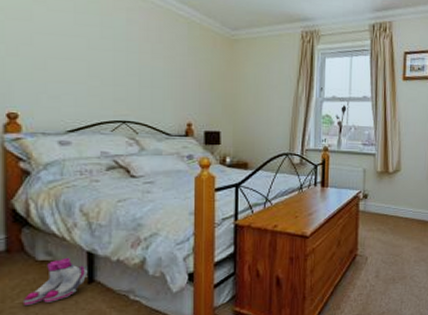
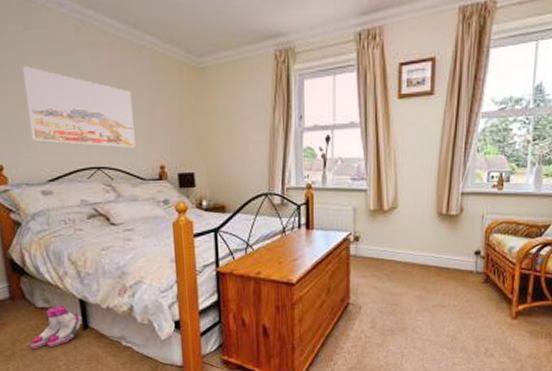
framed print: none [53,21,165,104] -> present [22,66,136,147]

